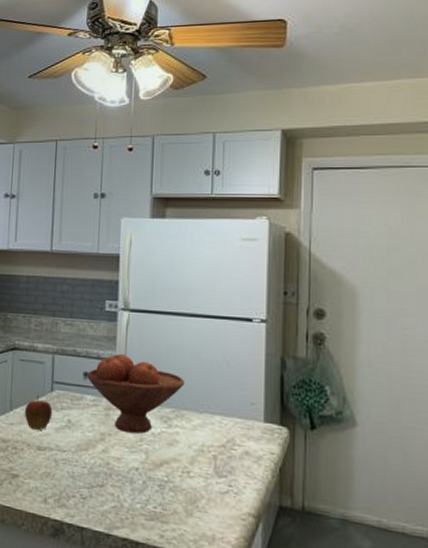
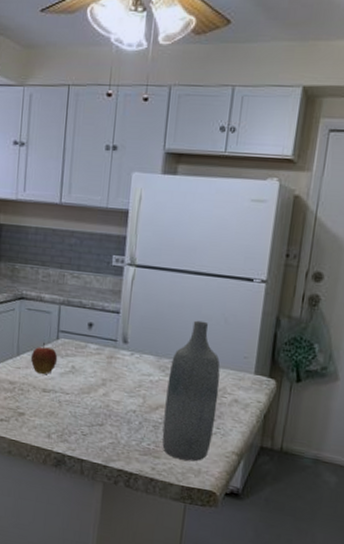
fruit bowl: present [87,354,185,434] -> none [91,307,185,381]
bottle: none [169,365,227,526] -> present [162,320,221,462]

